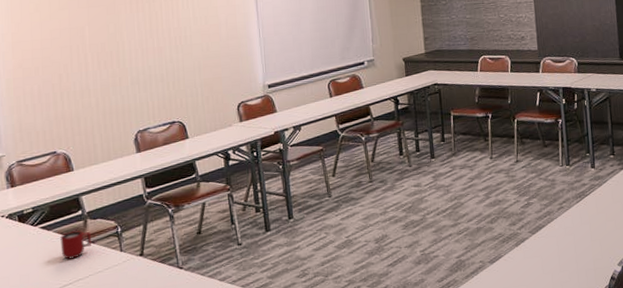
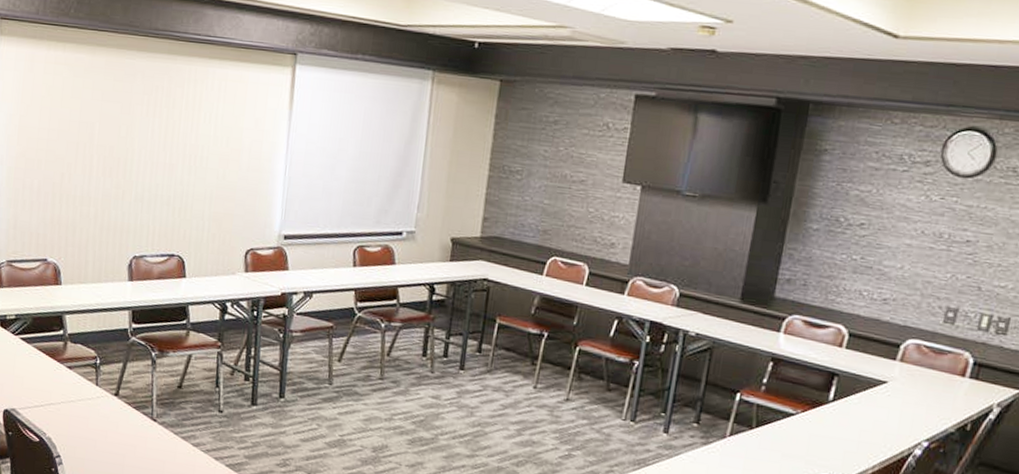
mug: present [60,231,92,260] -> none [37,350,69,381]

